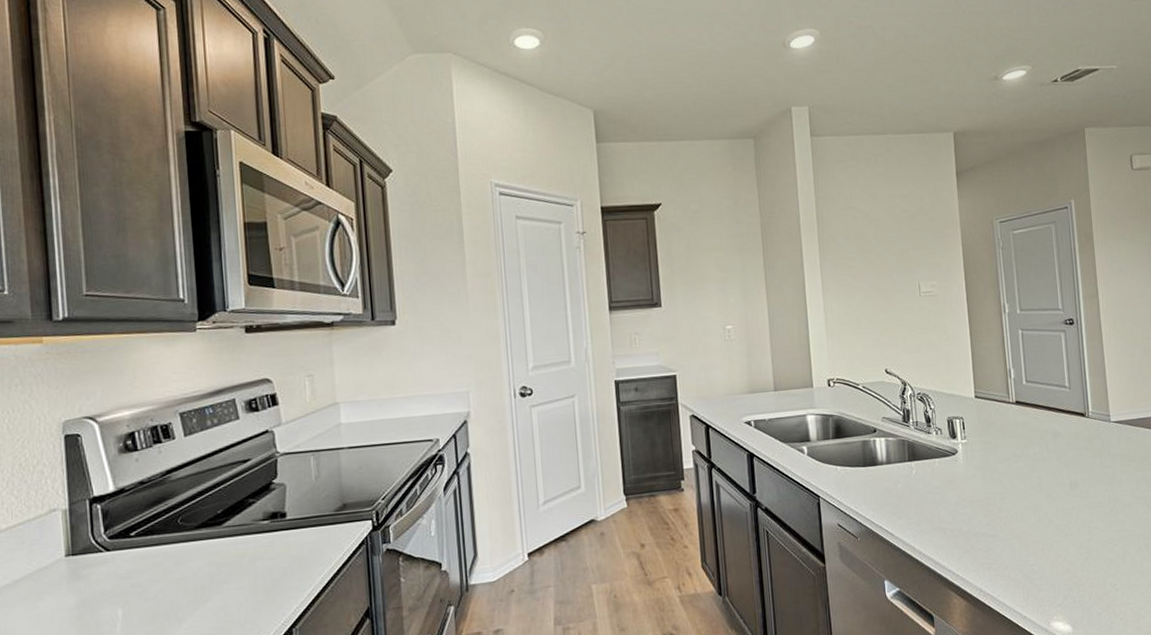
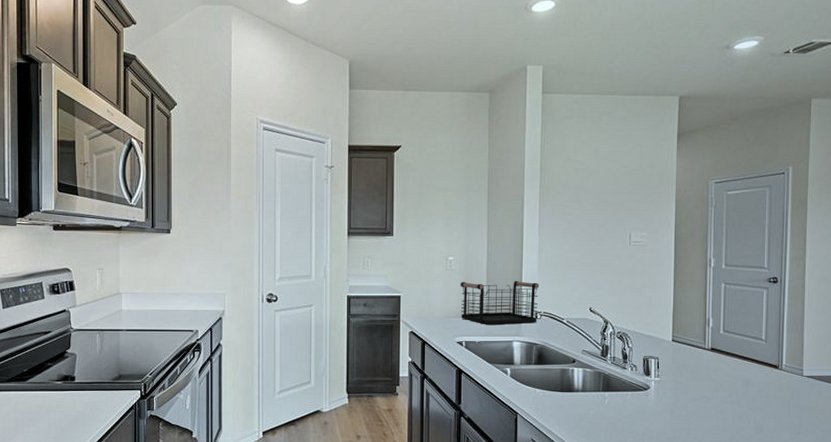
dish rack: none [742,346,830,400] -> present [460,281,540,325]

